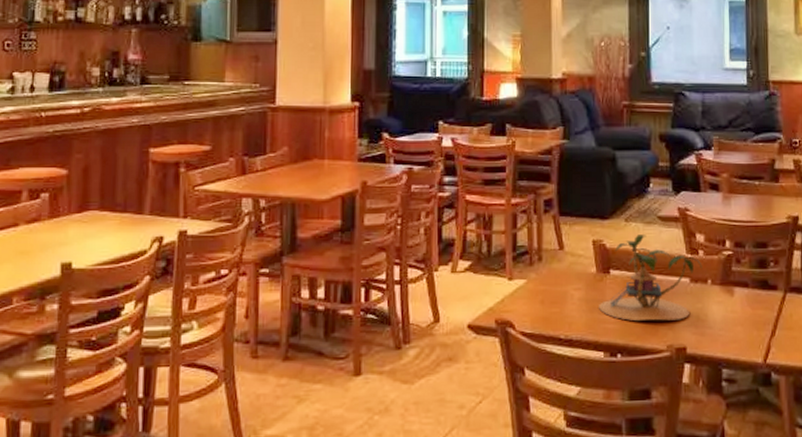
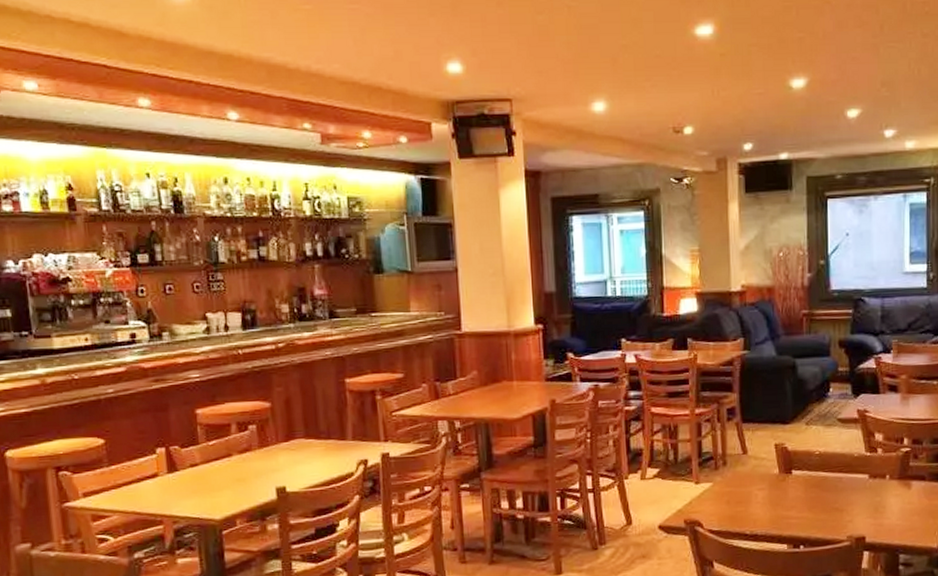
plant: present [599,234,702,321] -> none [782,436,881,516]

